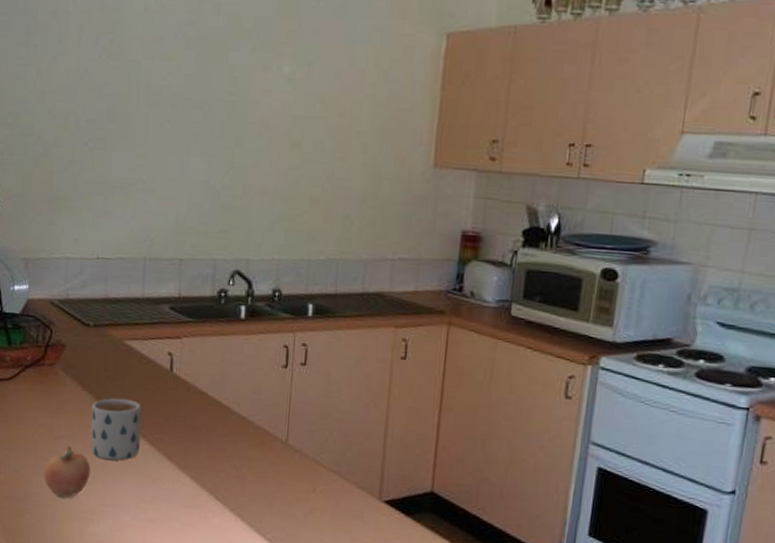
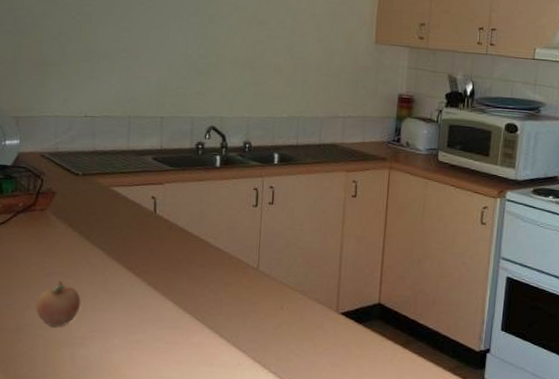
mug: present [90,398,141,461] -> none [80,237,128,292]

